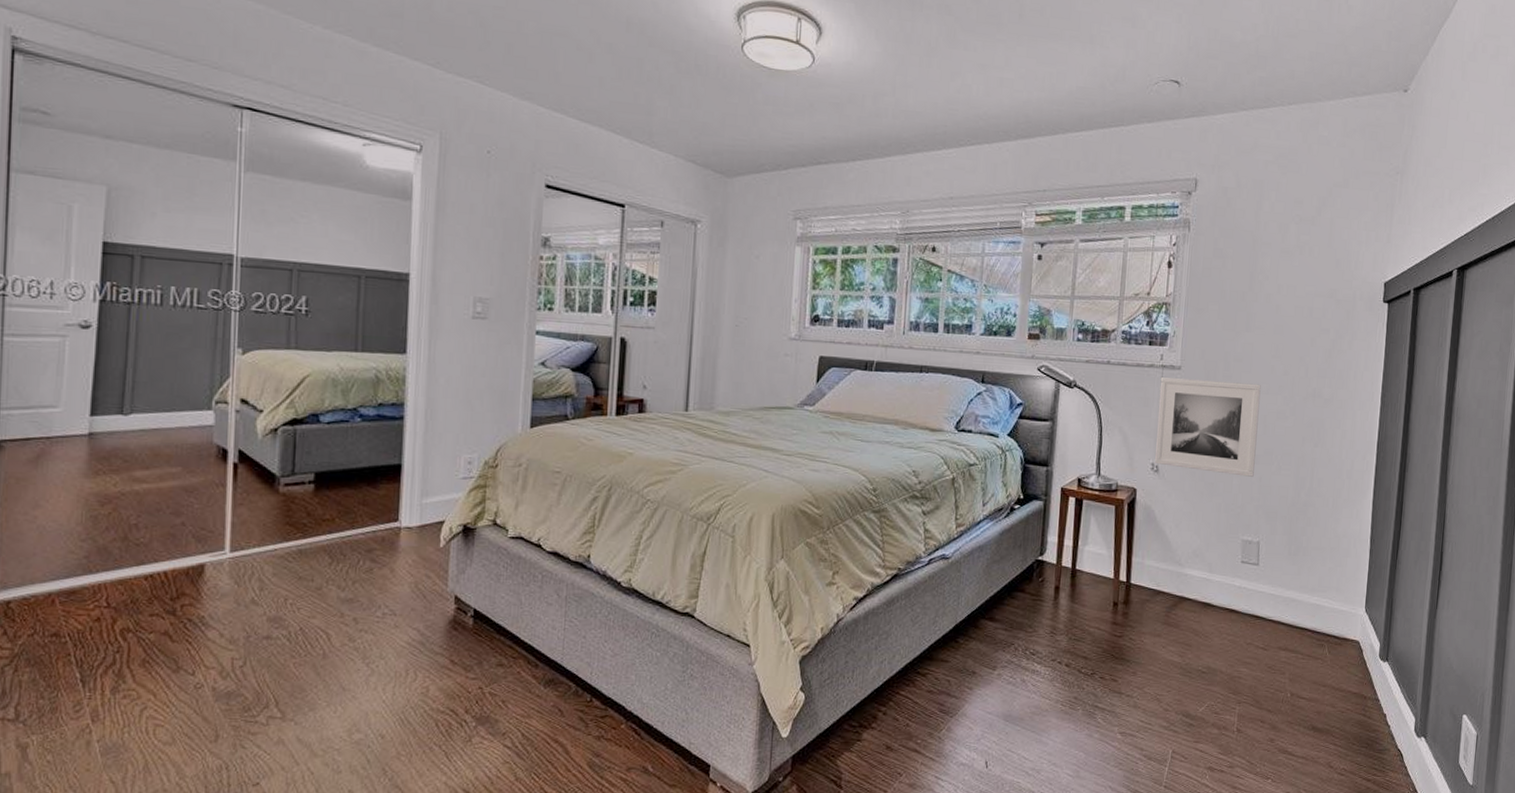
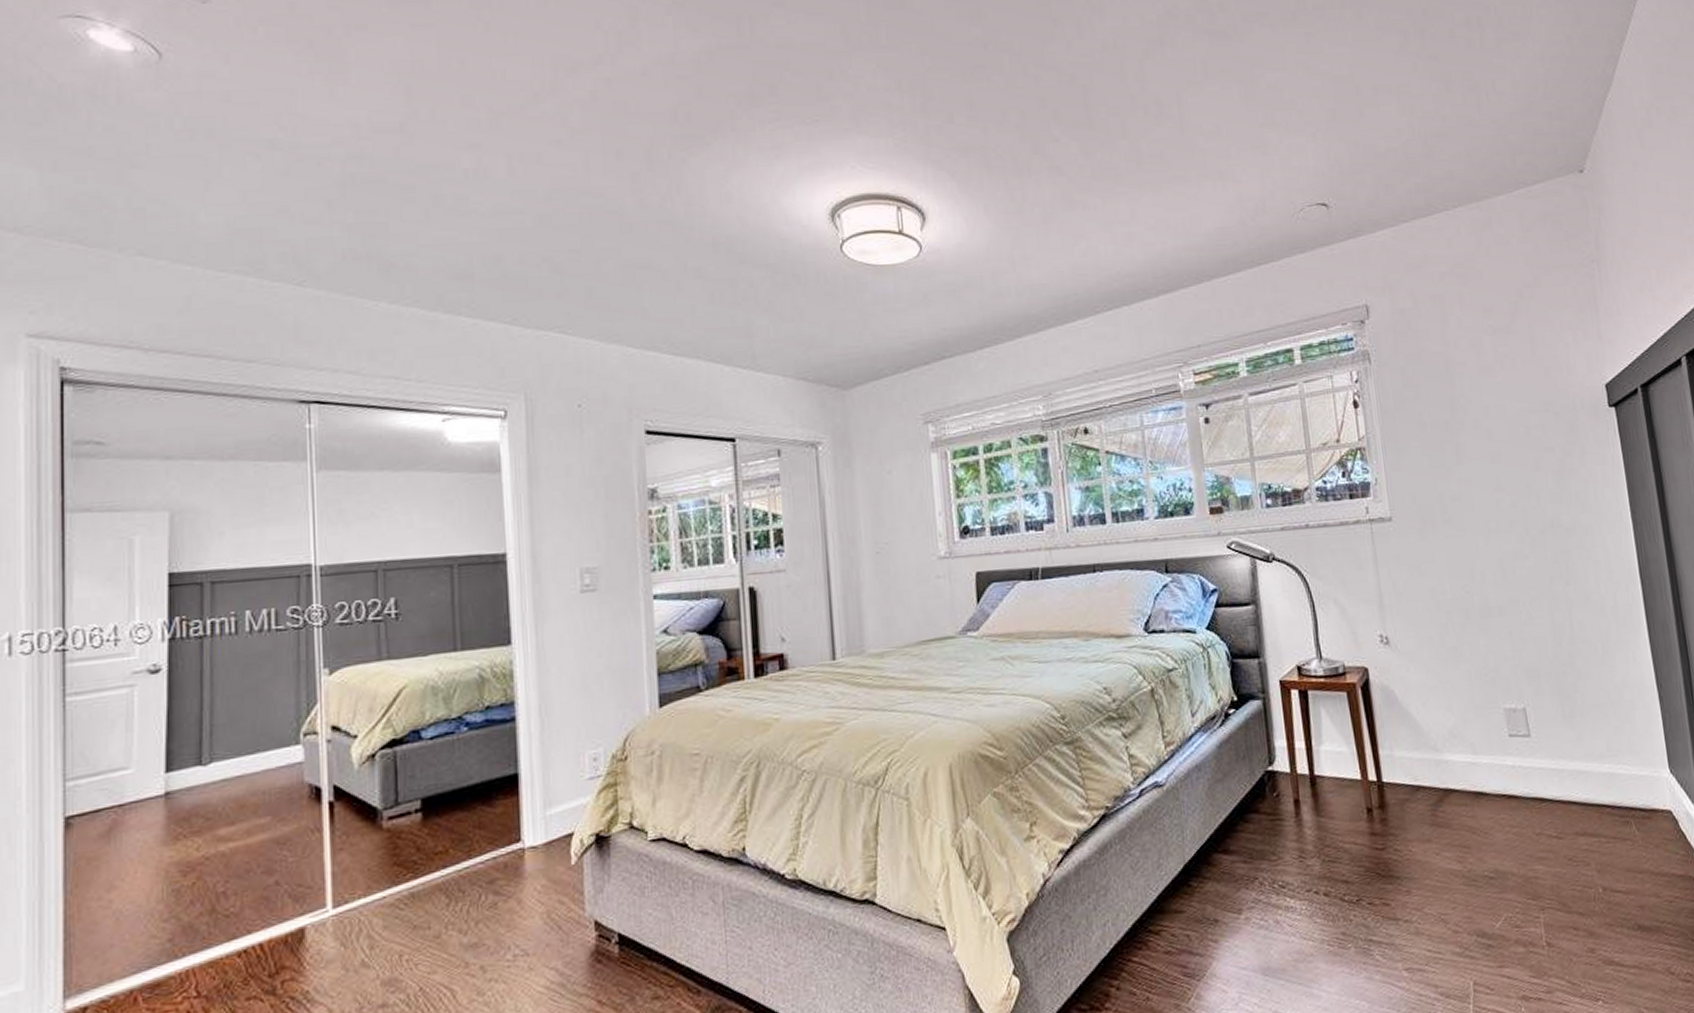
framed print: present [1154,377,1261,477] -> none [1370,523,1502,635]

